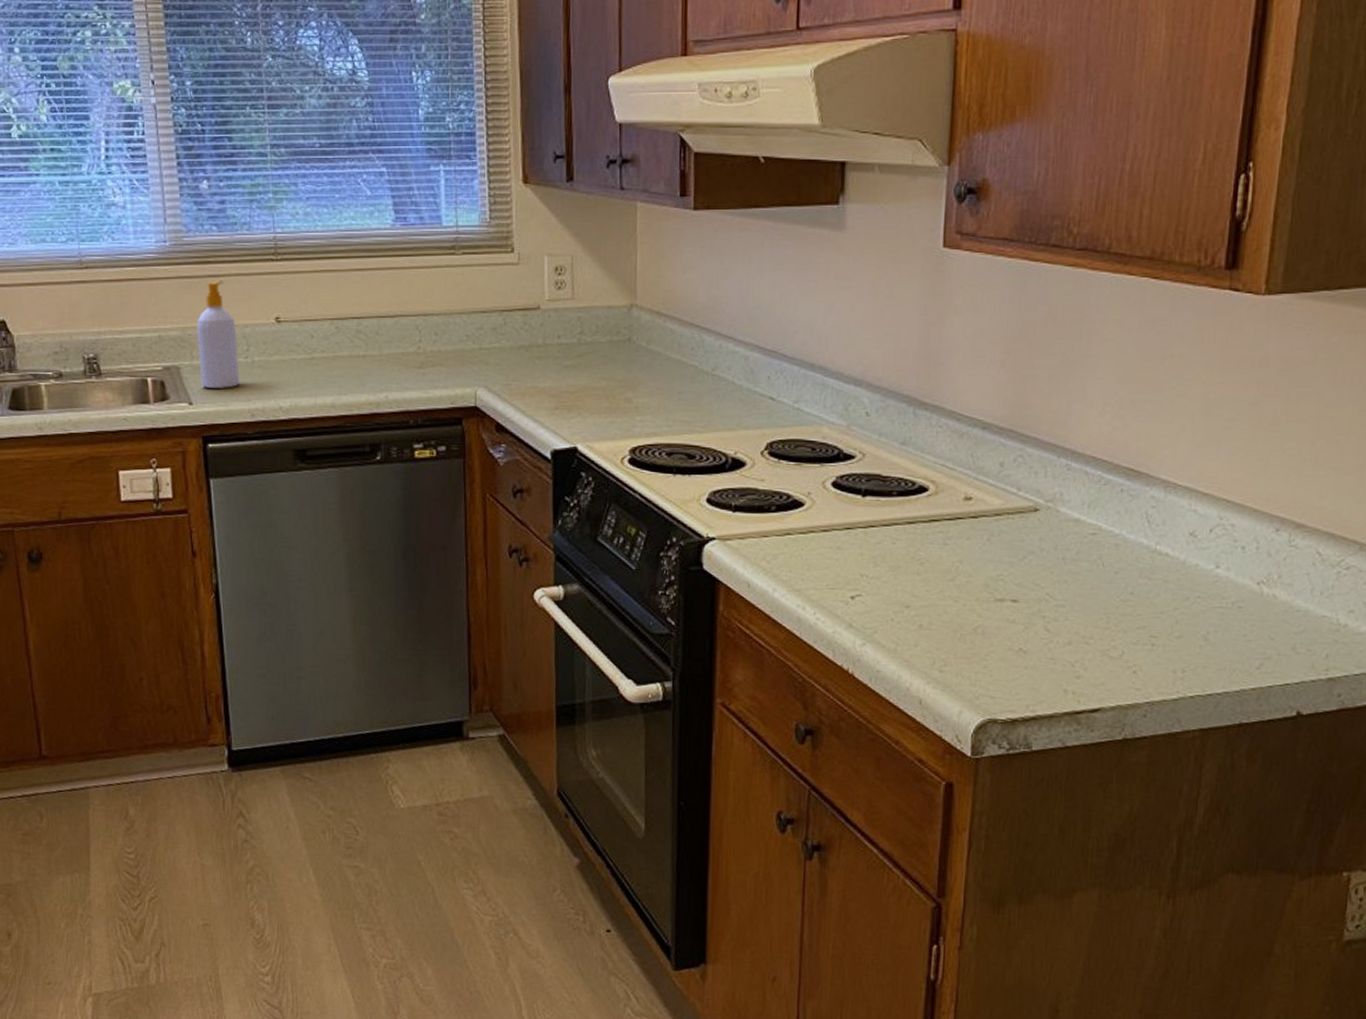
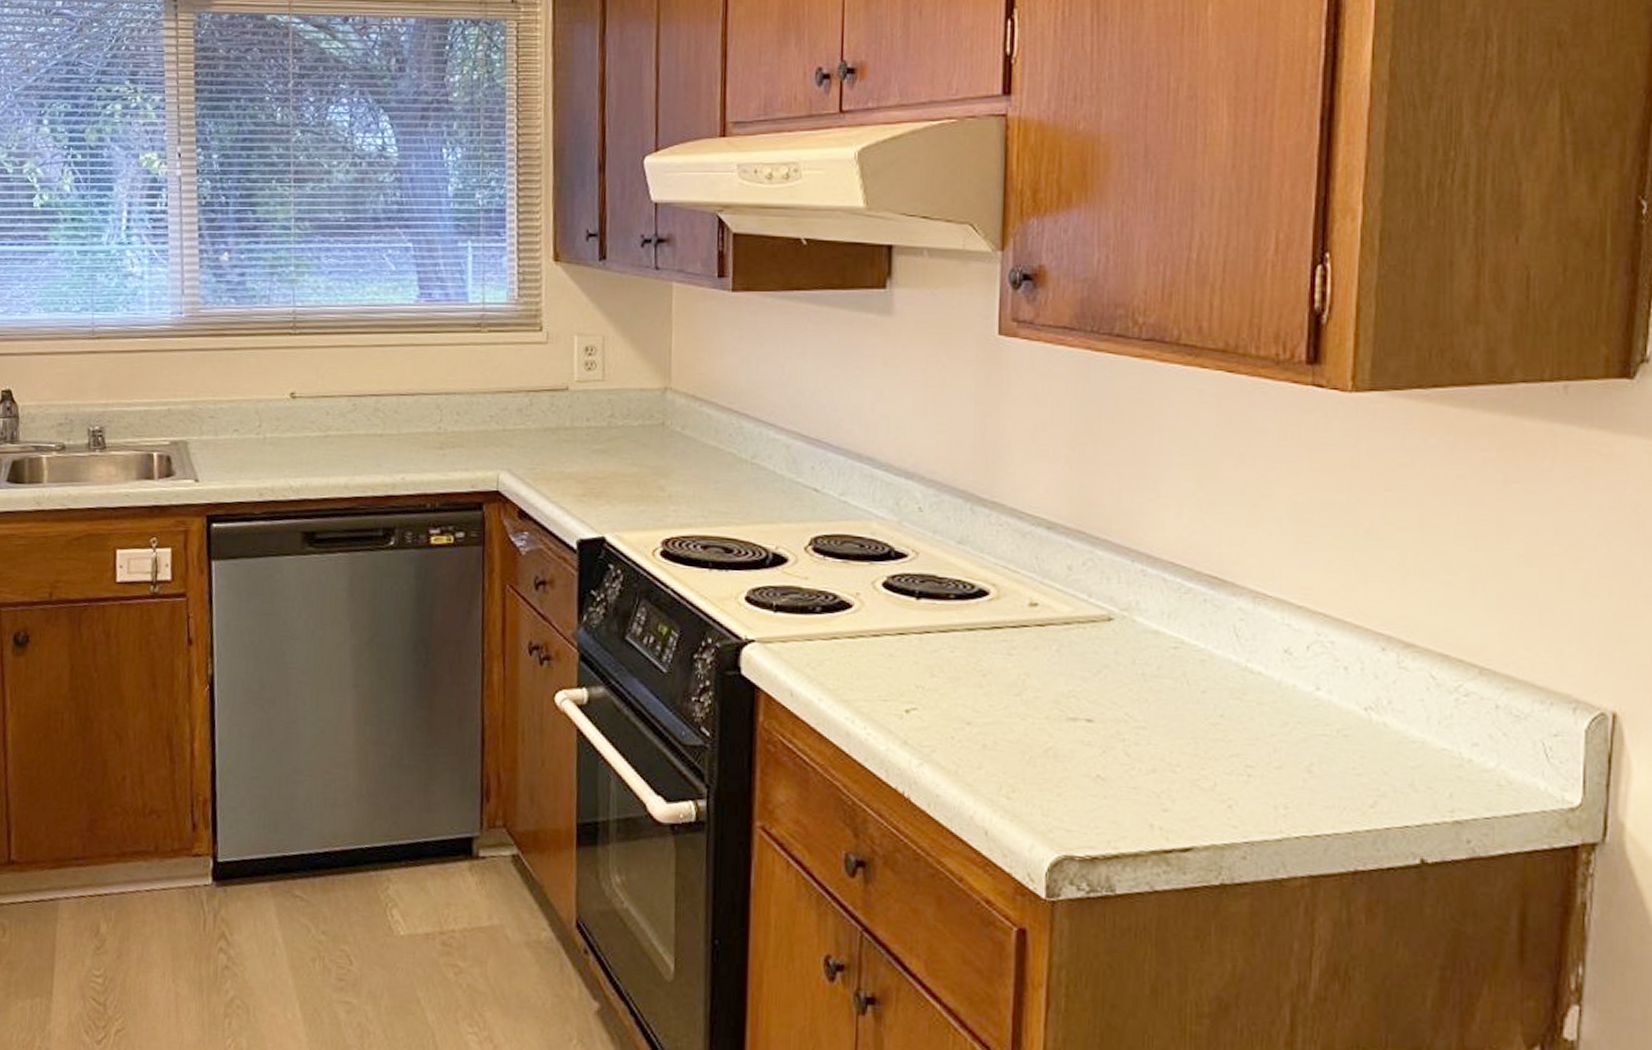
soap bottle: present [196,281,239,388] -> none [207,354,250,466]

